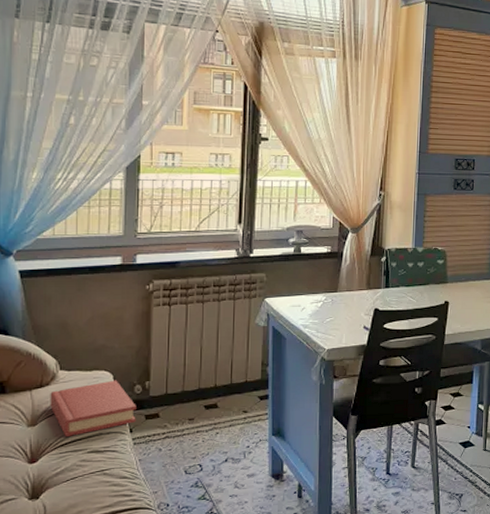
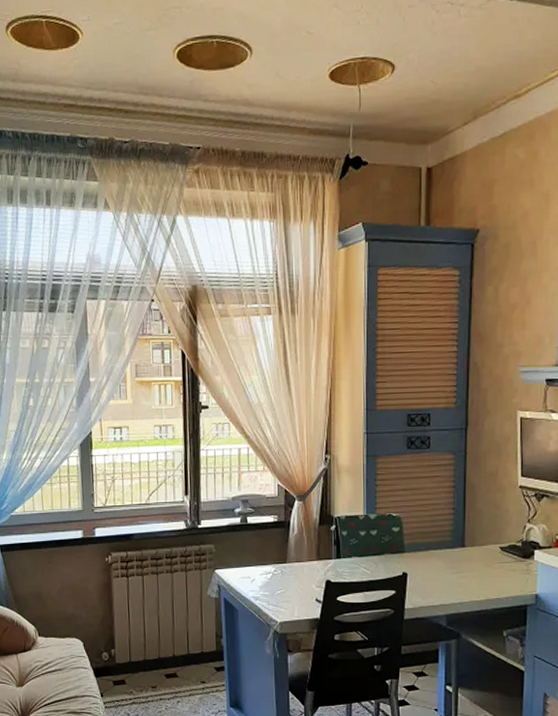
hardback book: present [50,380,136,436] -> none [32,647,106,697]

